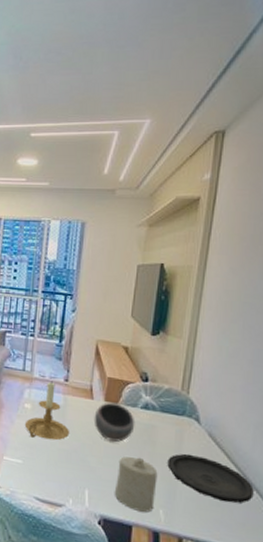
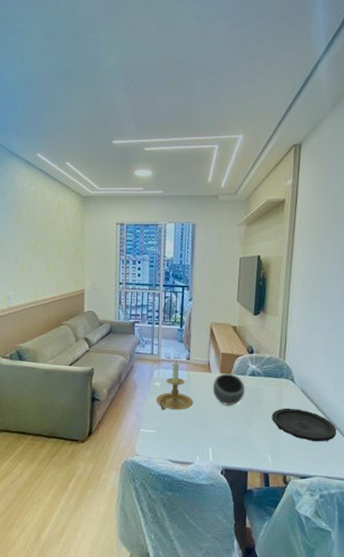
candle: present [114,456,158,513] -> none [232,415,265,459]

